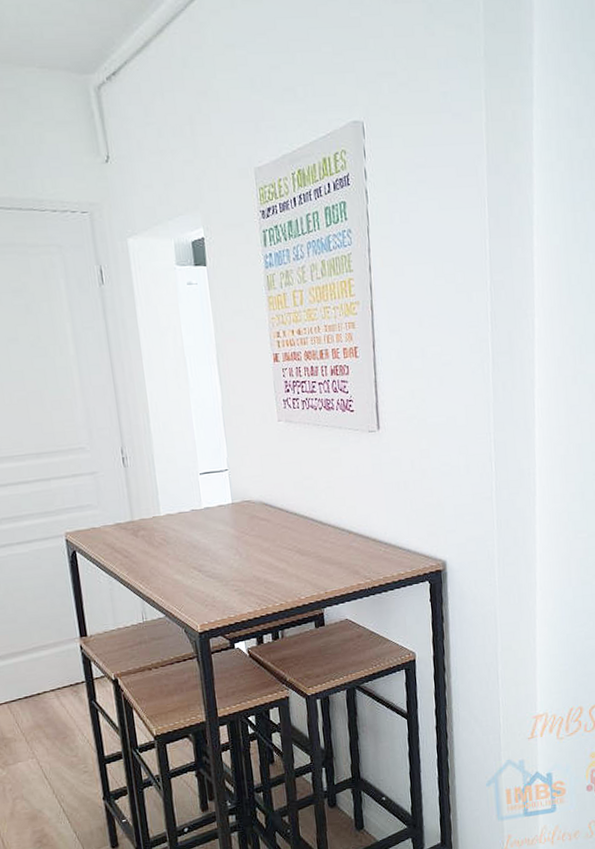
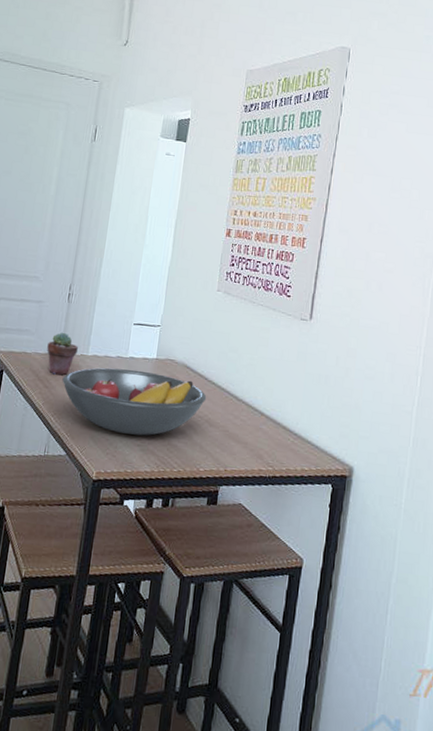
potted succulent: none [115,498,149,543] -> present [47,332,79,376]
fruit bowl: none [140,516,292,584] -> present [62,368,207,436]

